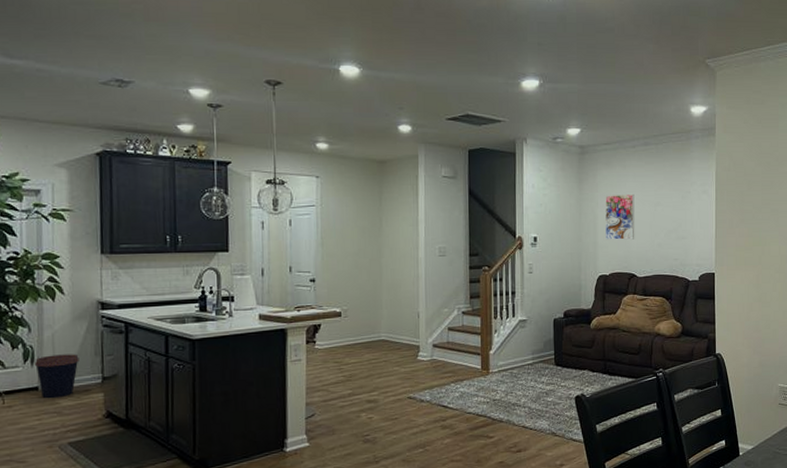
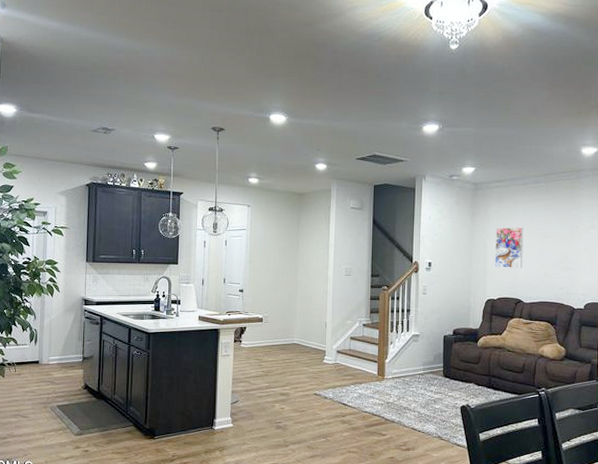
coffee cup: present [35,354,79,399] -> none [37,337,68,371]

